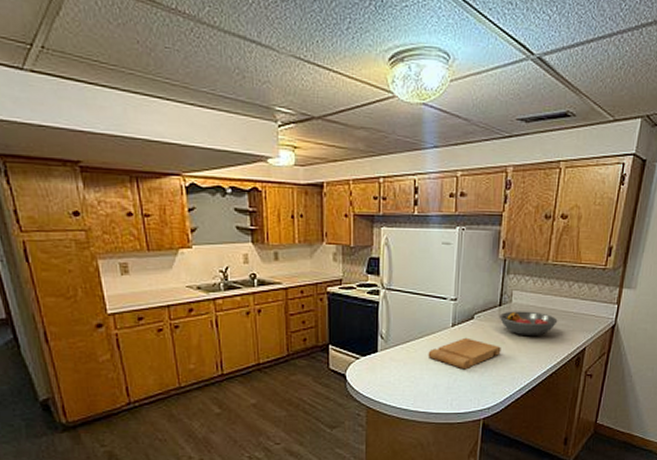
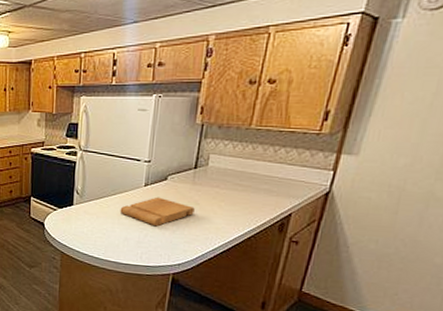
fruit bowl: present [499,311,558,337] -> none [193,173,260,199]

